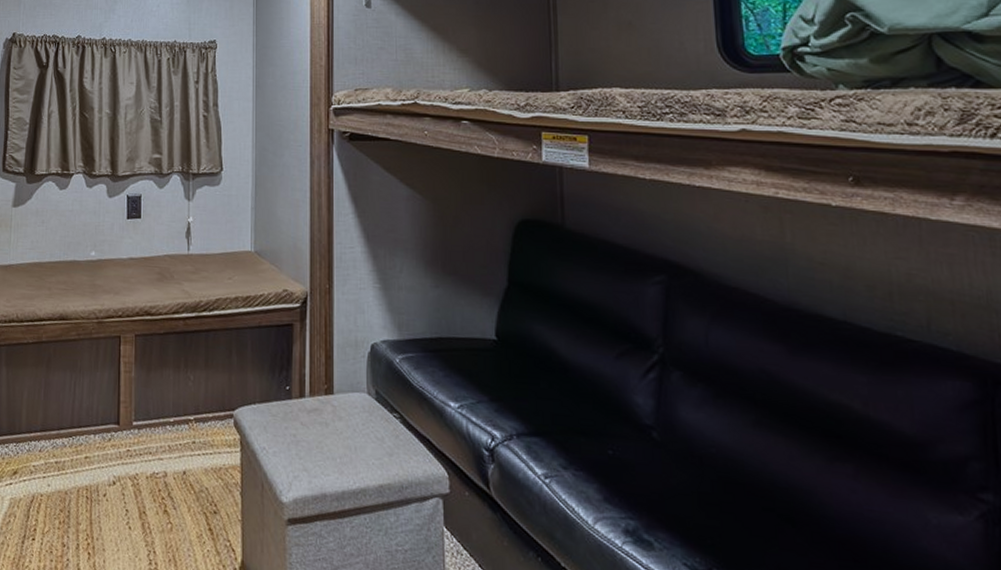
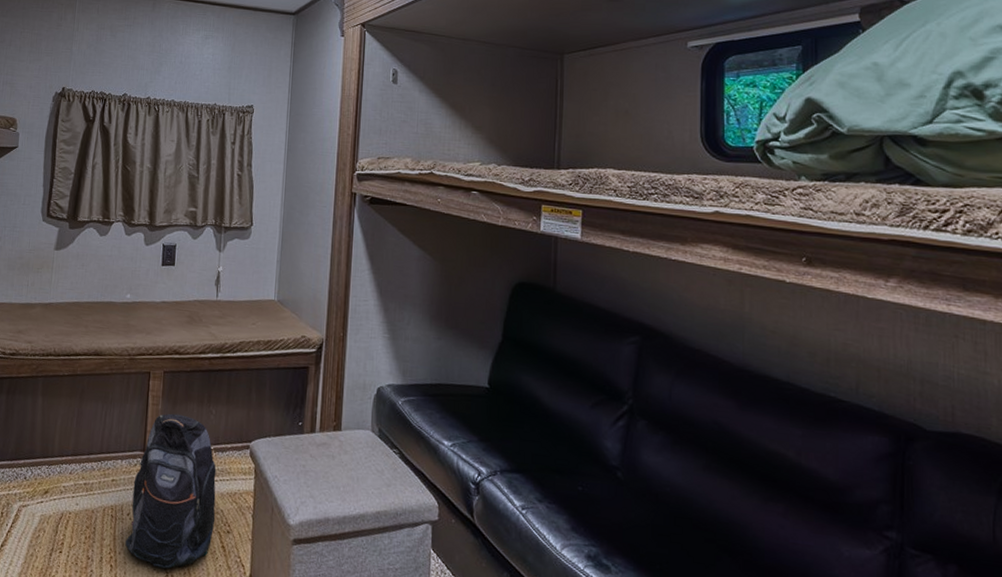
backpack: none [103,381,200,556] -> present [125,413,217,569]

